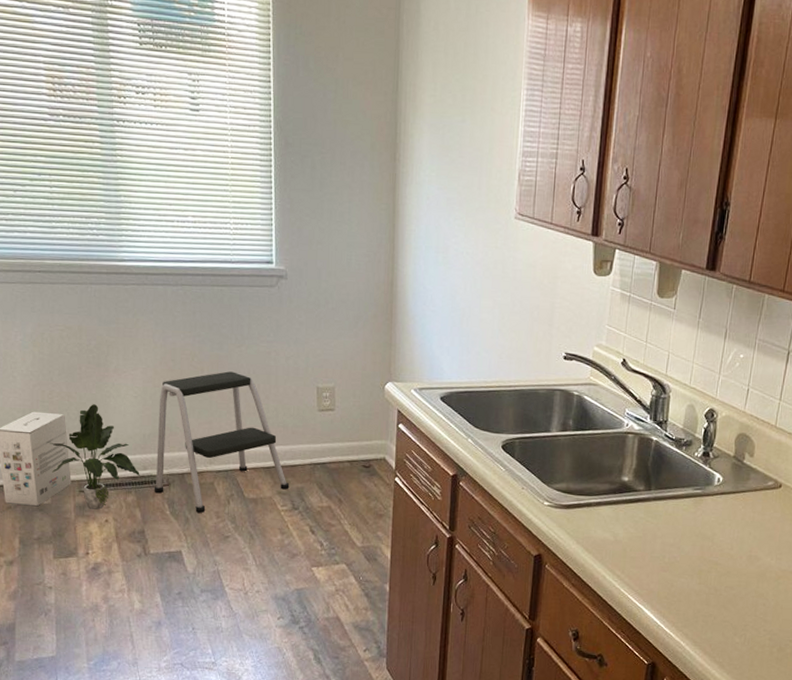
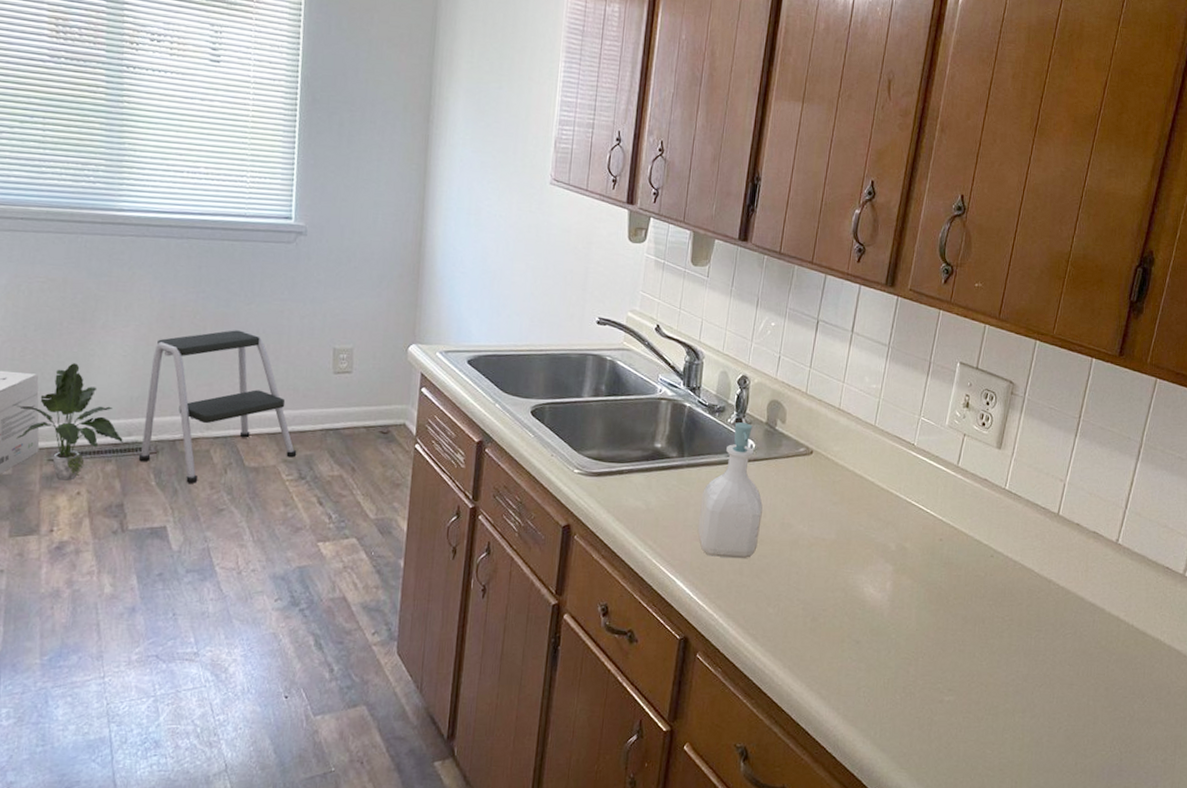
soap bottle: none [664,456,730,589] -> present [697,422,763,558]

